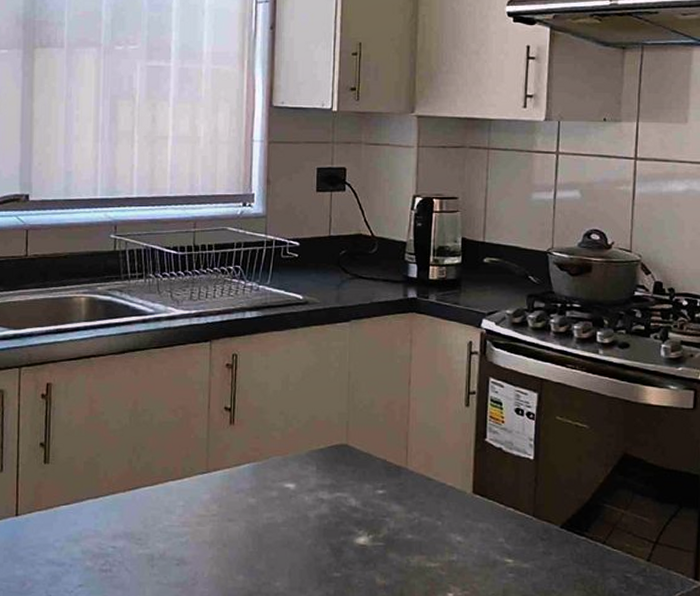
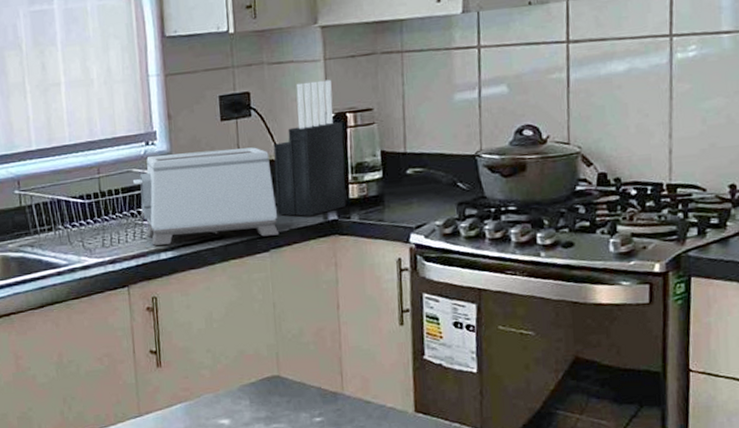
toaster: none [226,216,361,307] -> present [132,147,280,246]
knife block: none [360,165,429,291] -> present [273,79,347,216]

